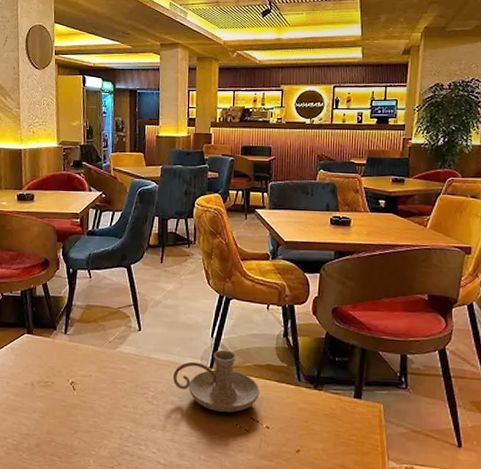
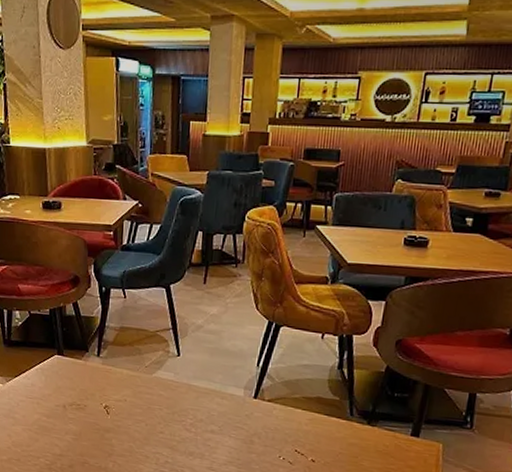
candle holder: present [173,350,260,413] -> none [213,379,307,444]

